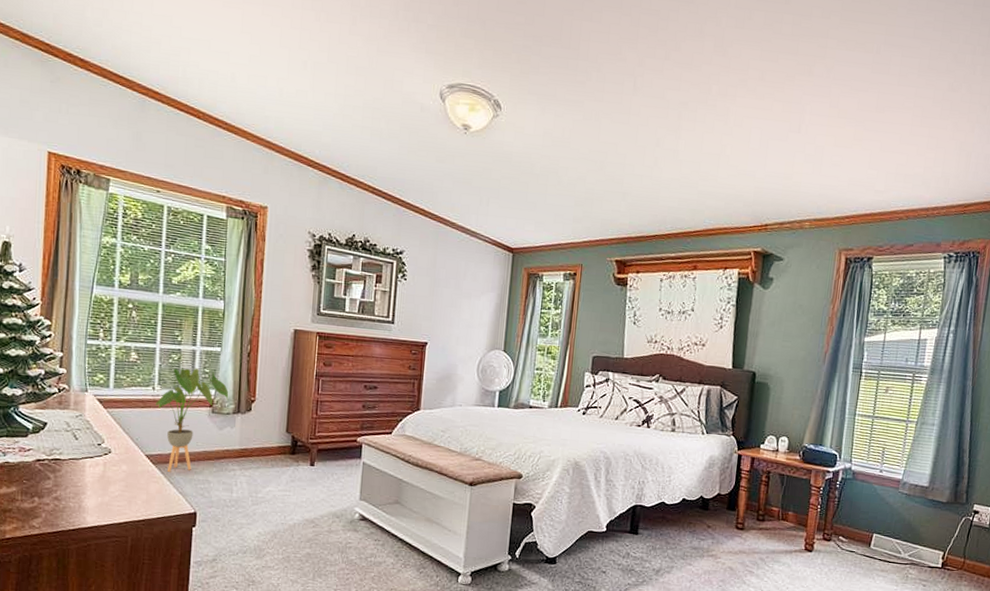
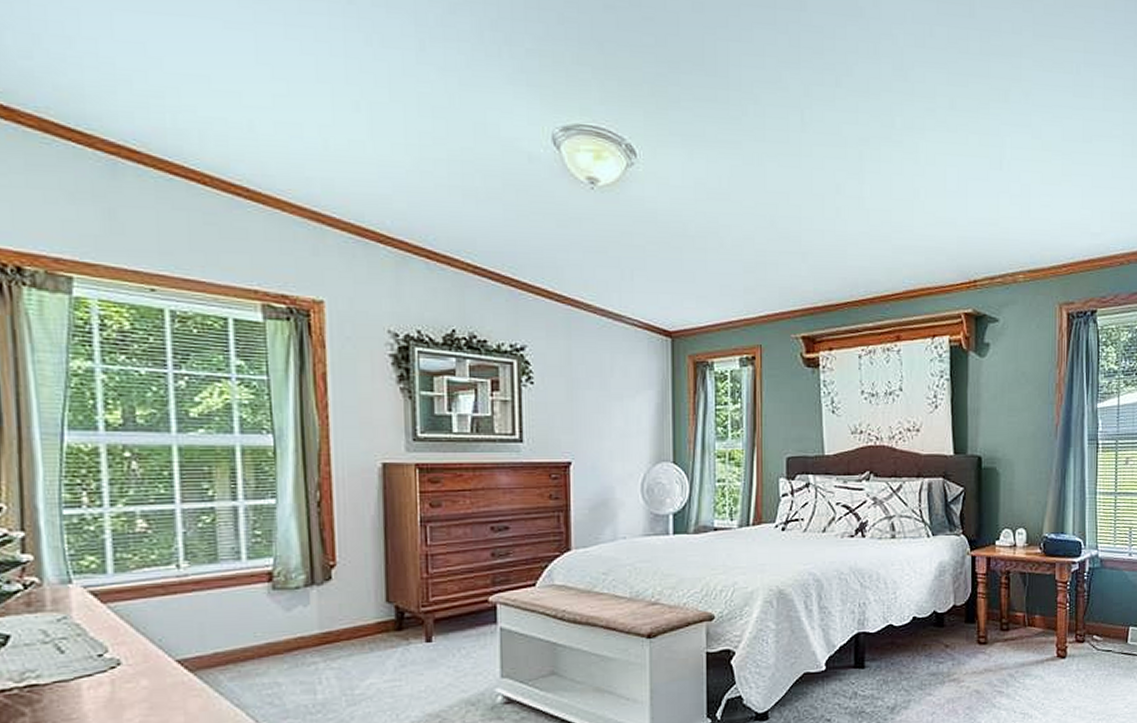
house plant: present [156,368,229,472] -> none [184,530,296,679]

